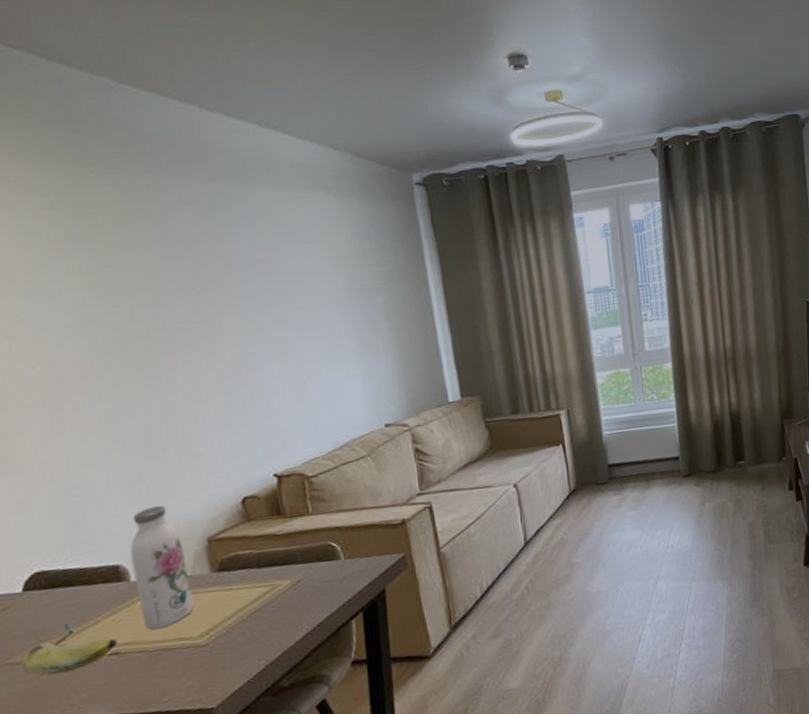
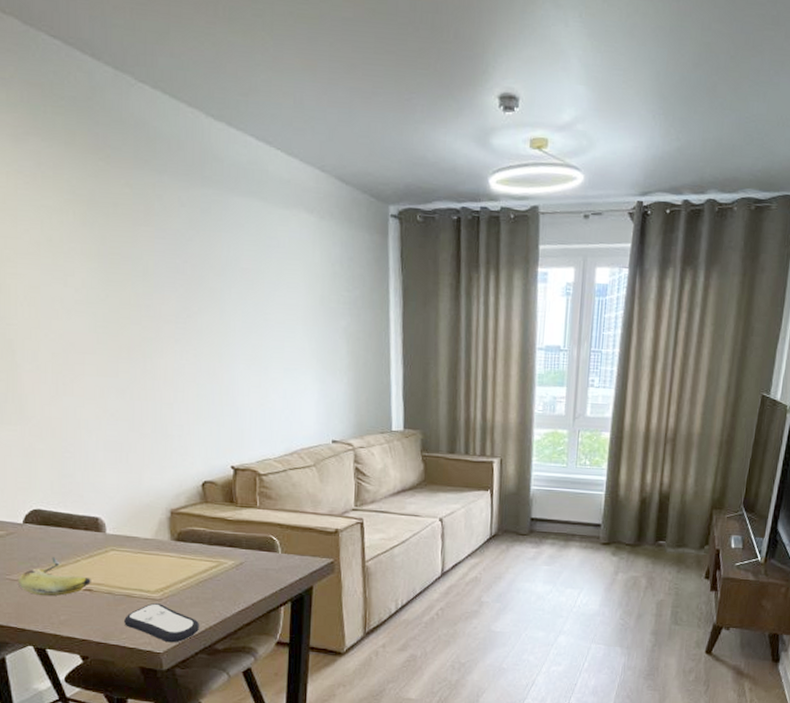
water bottle: present [130,505,194,630] -> none [108,474,154,578]
remote control: none [164,649,258,694] -> present [124,603,199,643]

